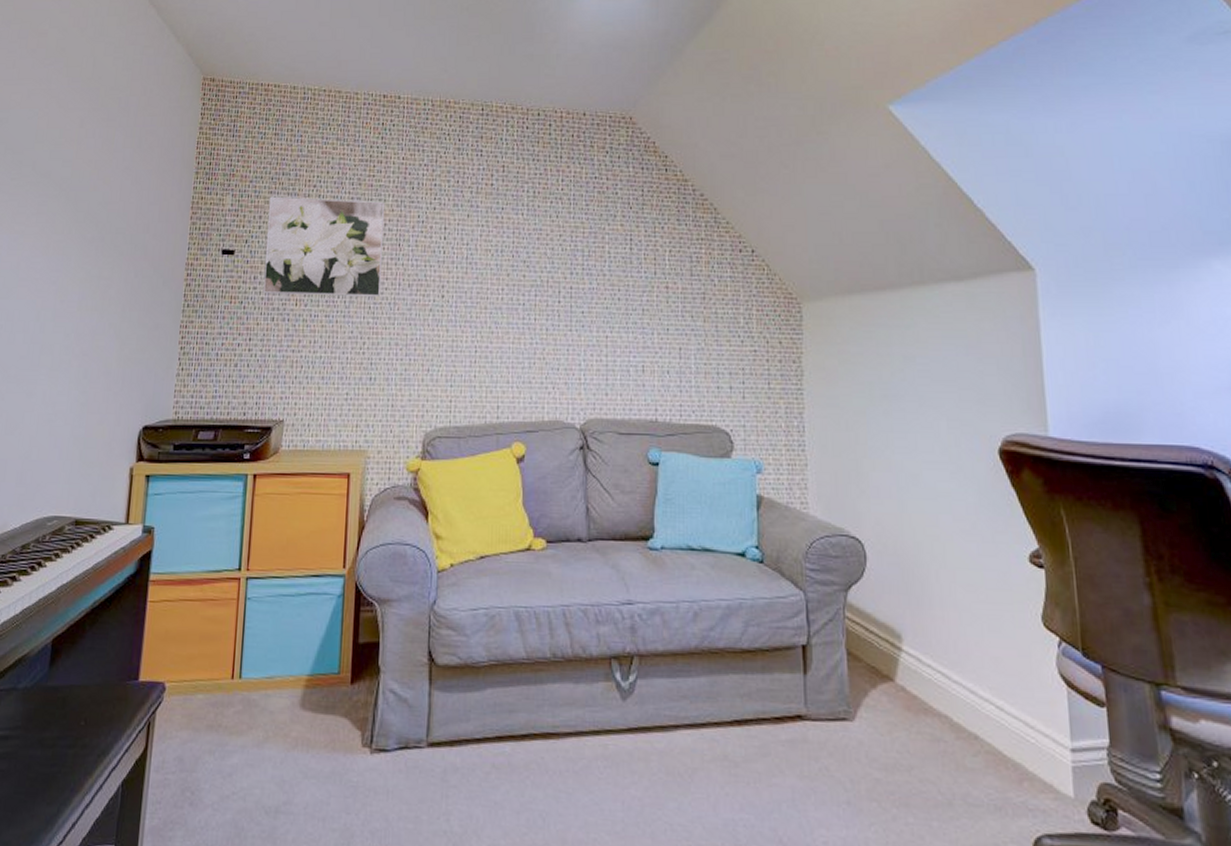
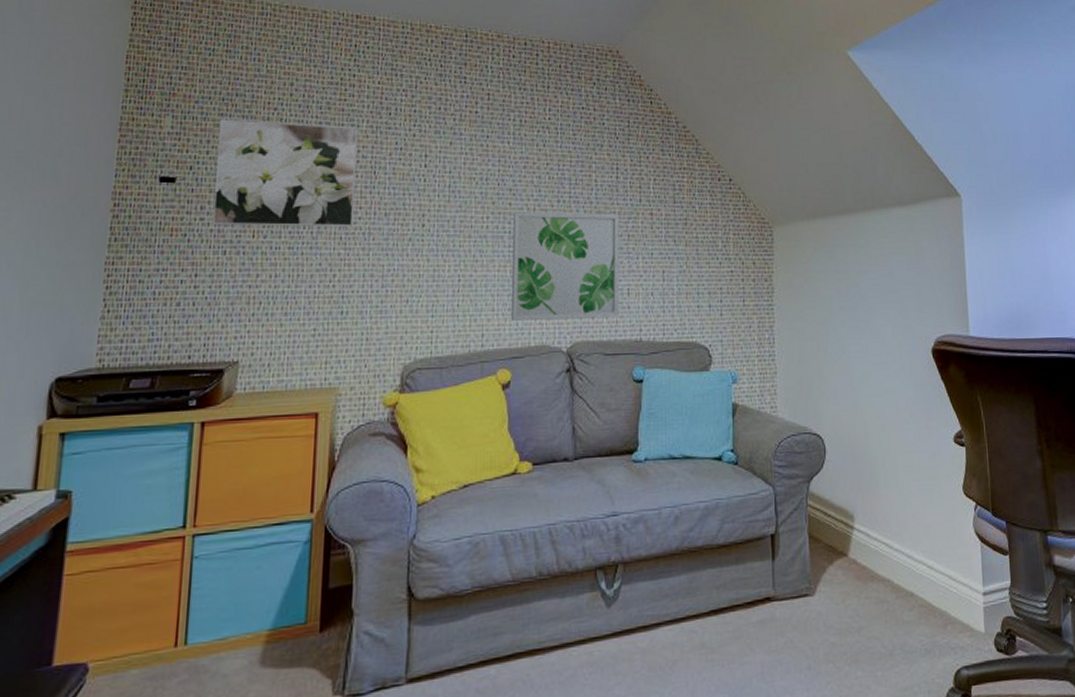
wall art: none [524,284,633,396] -> present [510,212,619,322]

